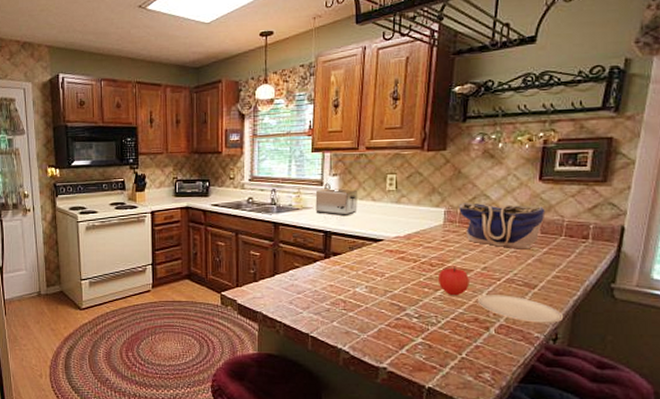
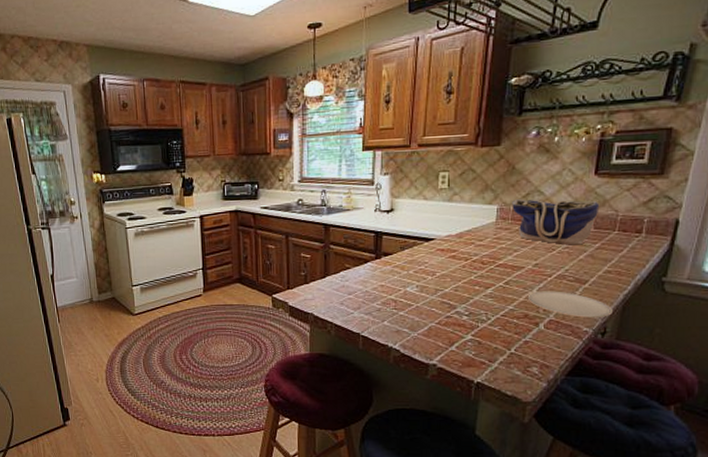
toaster: present [315,188,358,217] -> none [366,188,410,216]
fruit: present [439,267,469,296] -> none [490,264,520,293]

